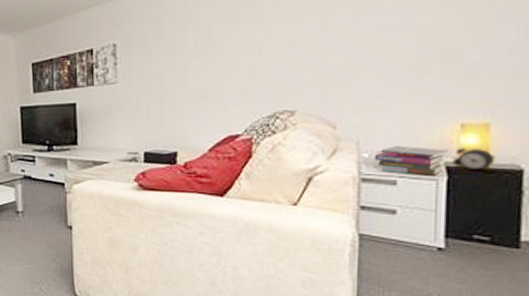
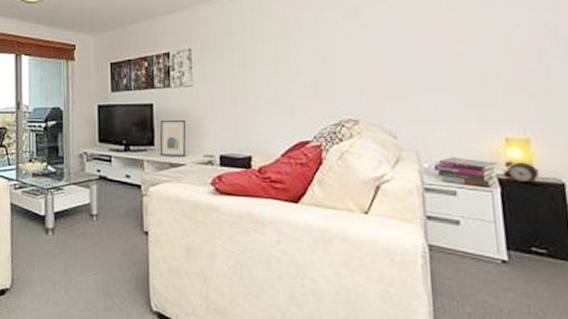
picture frame: none [83,118,110,155] -> present [160,119,186,157]

